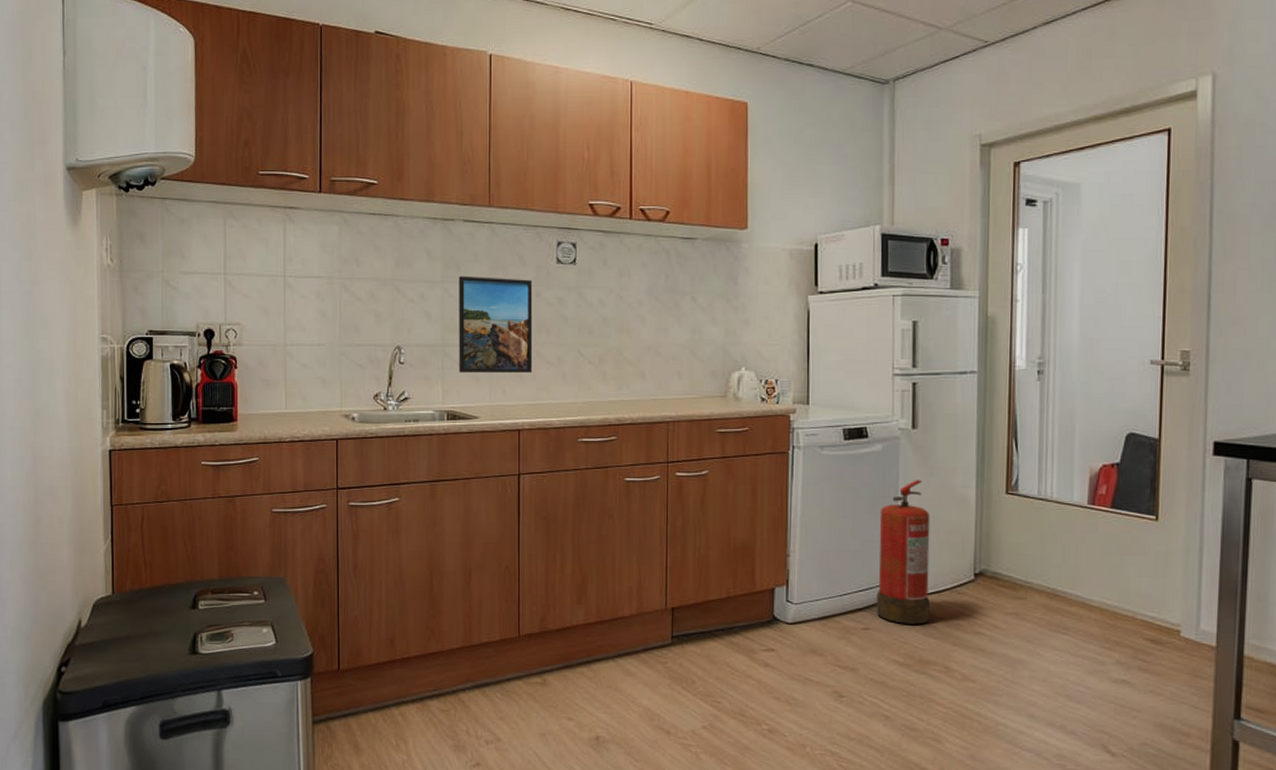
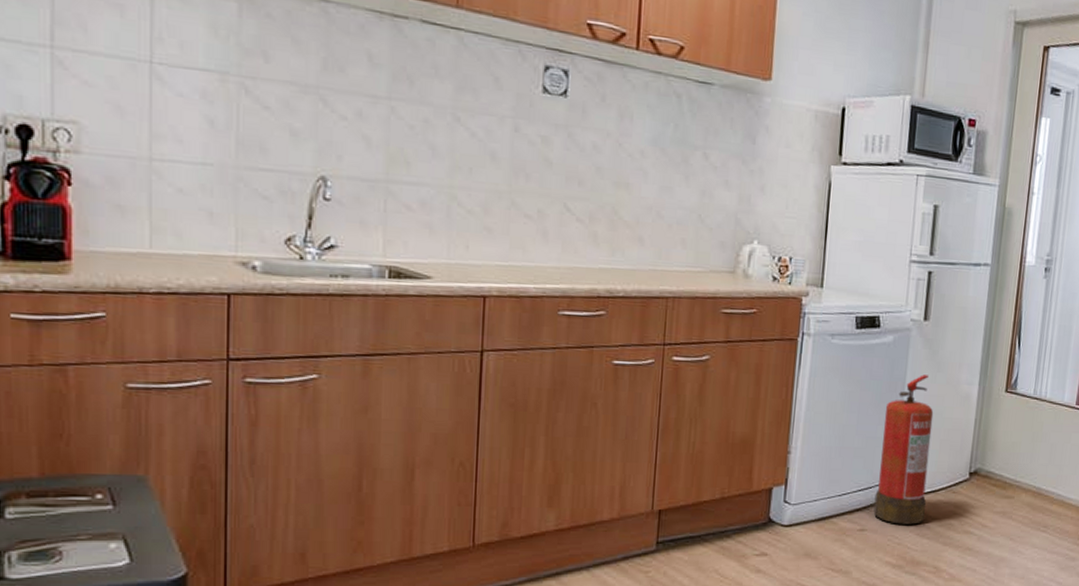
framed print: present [458,276,533,374] -> none [407,93,511,227]

